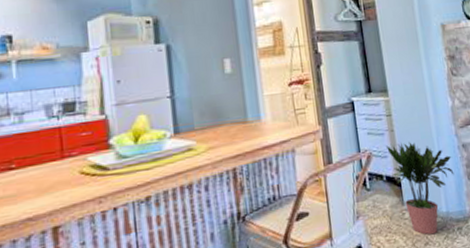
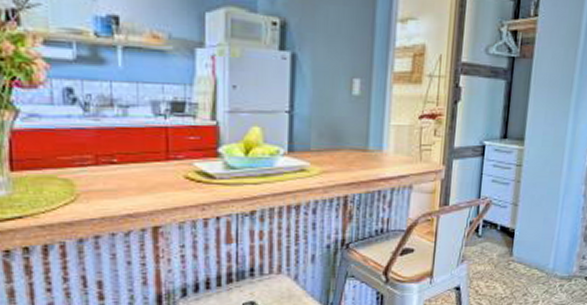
potted plant: present [385,141,454,235] -> none [507,194,573,287]

